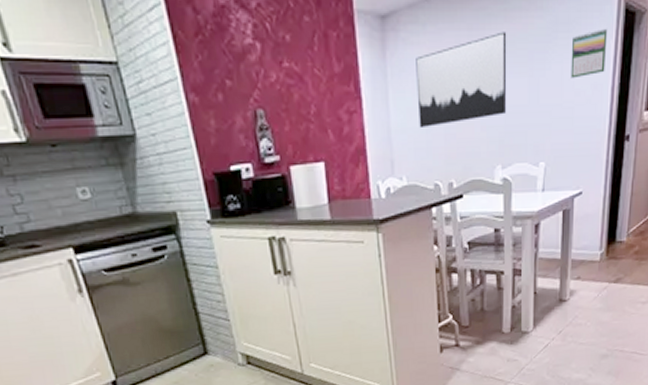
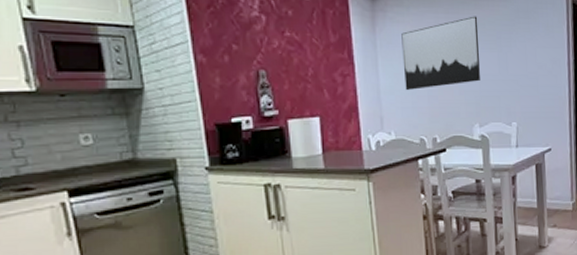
calendar: present [570,28,608,79] -> none [532,17,561,55]

